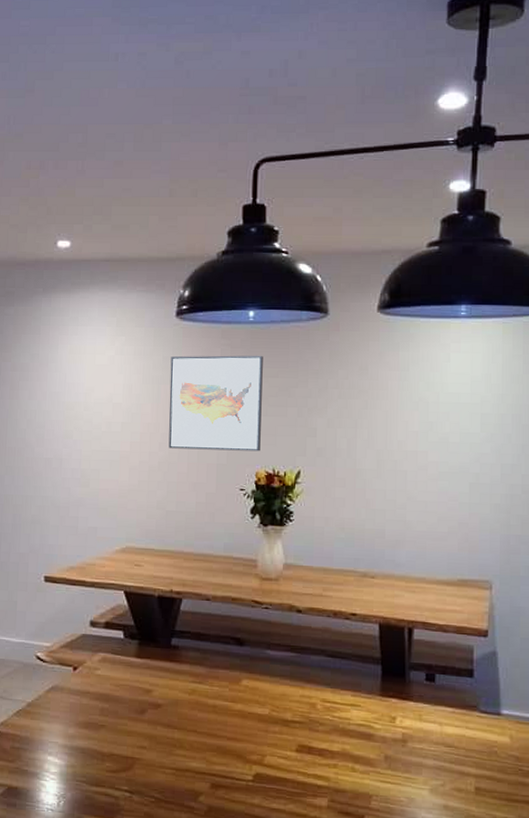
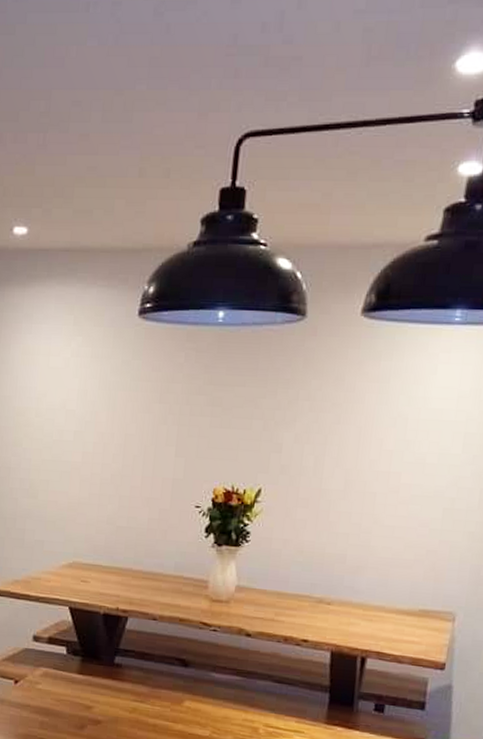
wall art: present [168,355,263,452] -> none [122,359,231,467]

